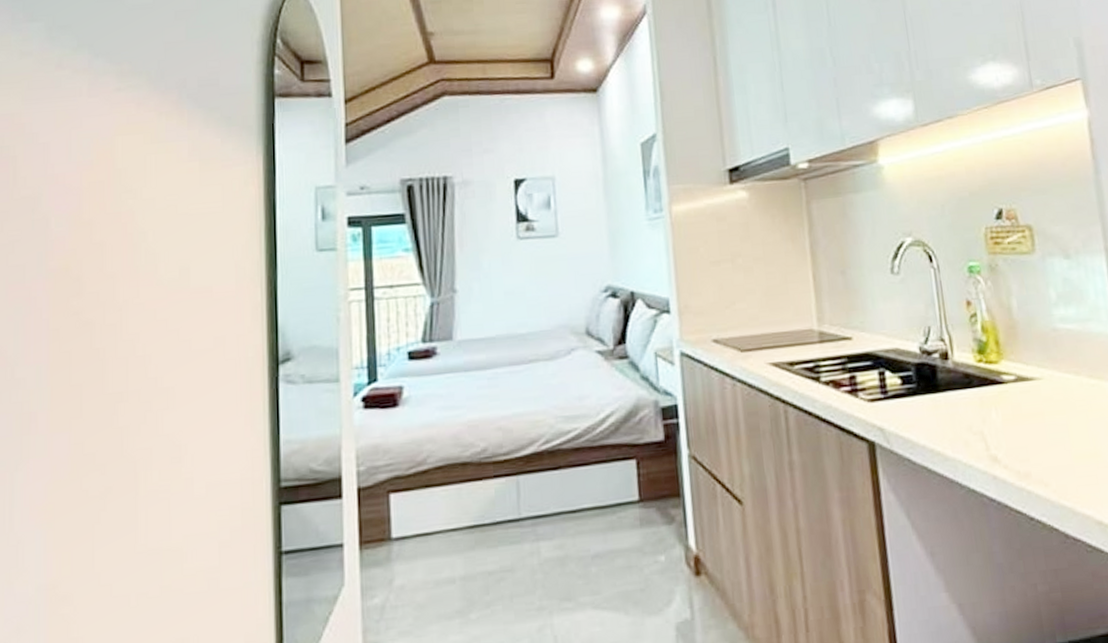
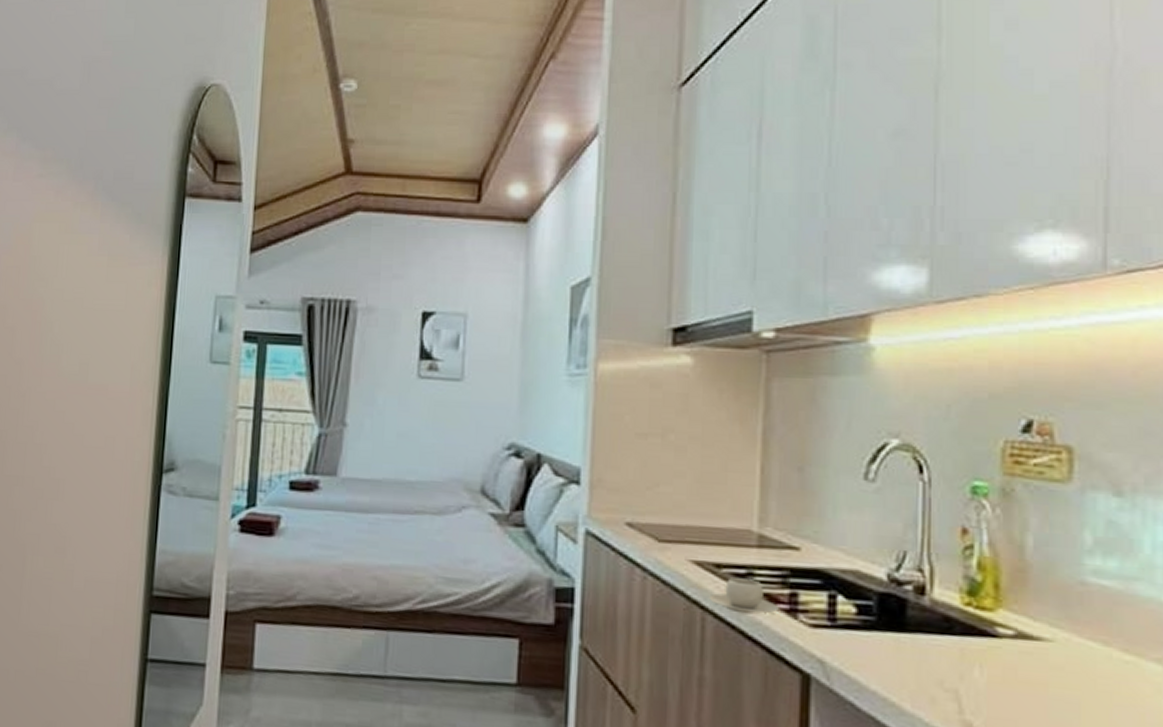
teacup: none [788,370,843,401] -> present [709,578,779,615]

